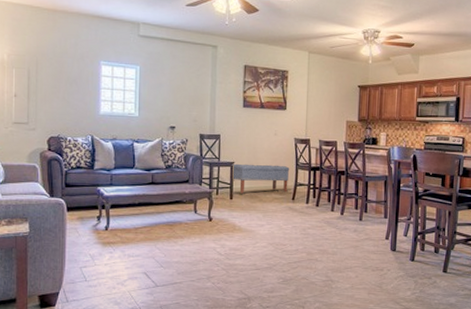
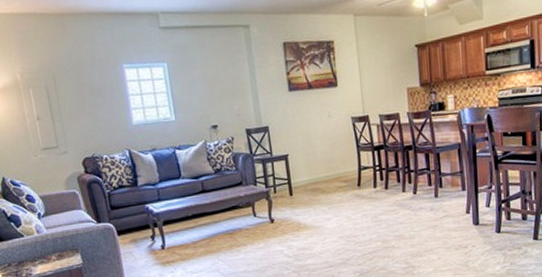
bench: present [232,163,290,194] -> none [286,150,352,188]

